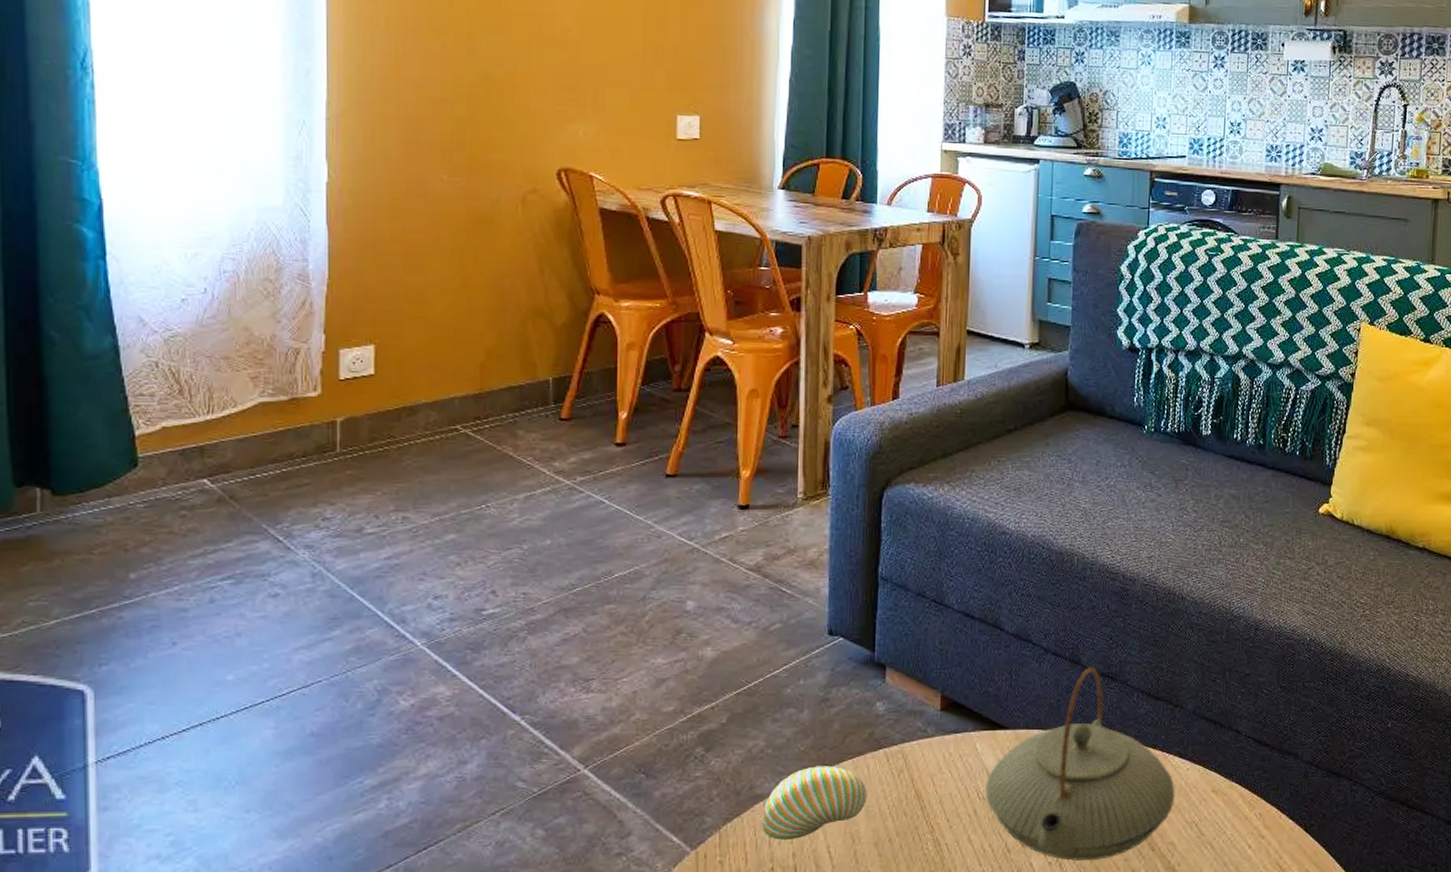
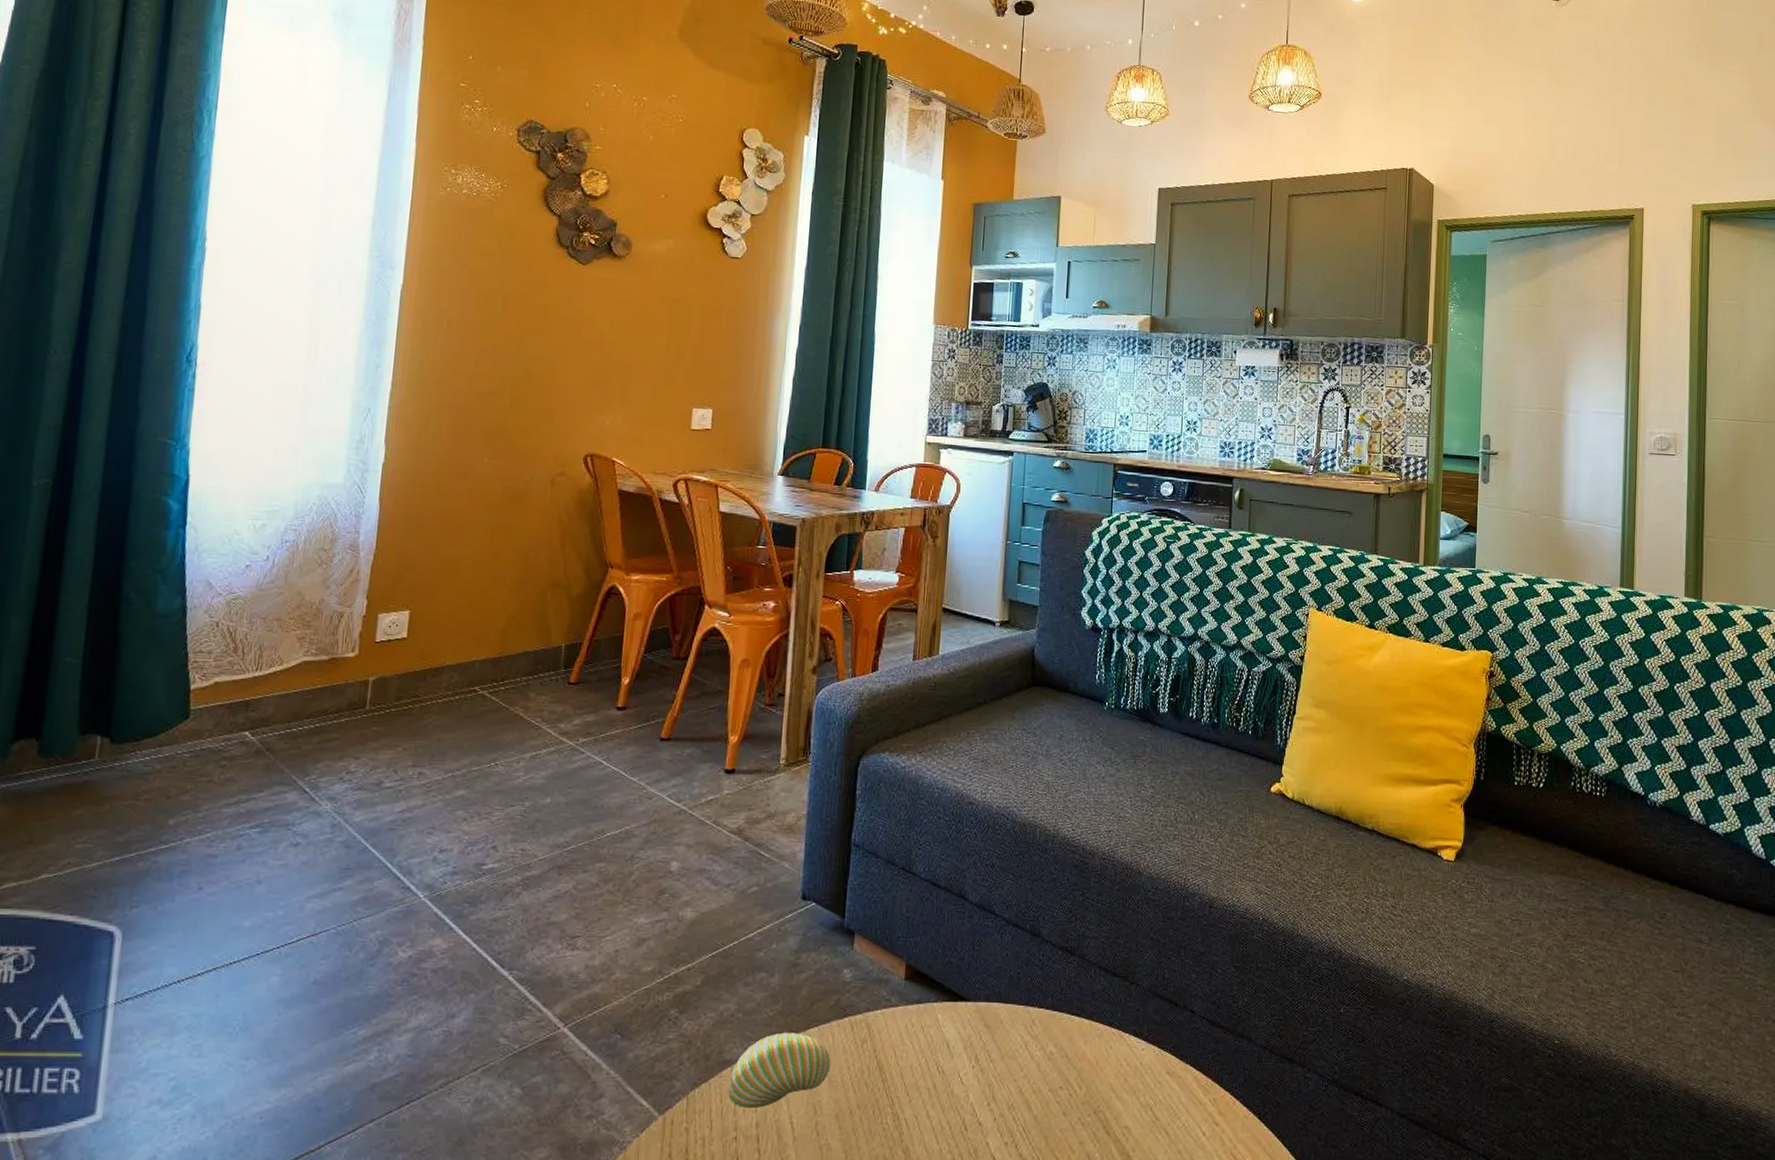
teapot: present [985,666,1175,861] -> none [945,939,1131,1142]

